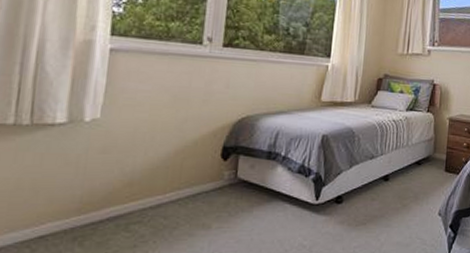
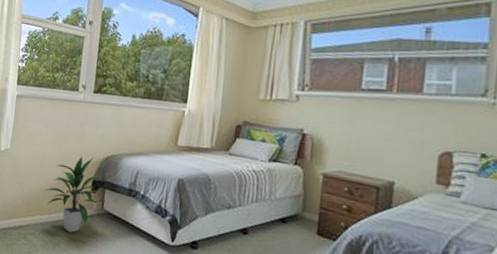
indoor plant: none [154,120,233,211] -> present [44,156,100,233]

